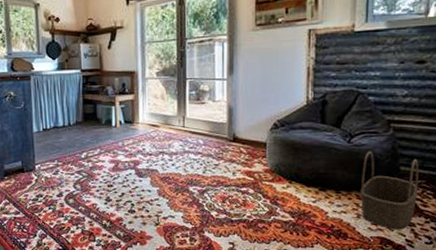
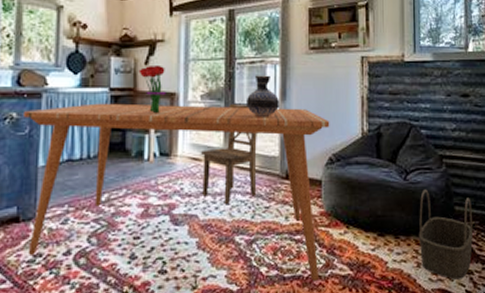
dining table: none [19,80,275,225] -> present [24,103,330,282]
bouquet: none [103,48,127,90] -> present [138,64,166,114]
dining chair: none [159,78,207,163] -> present [201,103,257,205]
ceramic jug: none [196,52,228,89] -> present [245,75,280,117]

